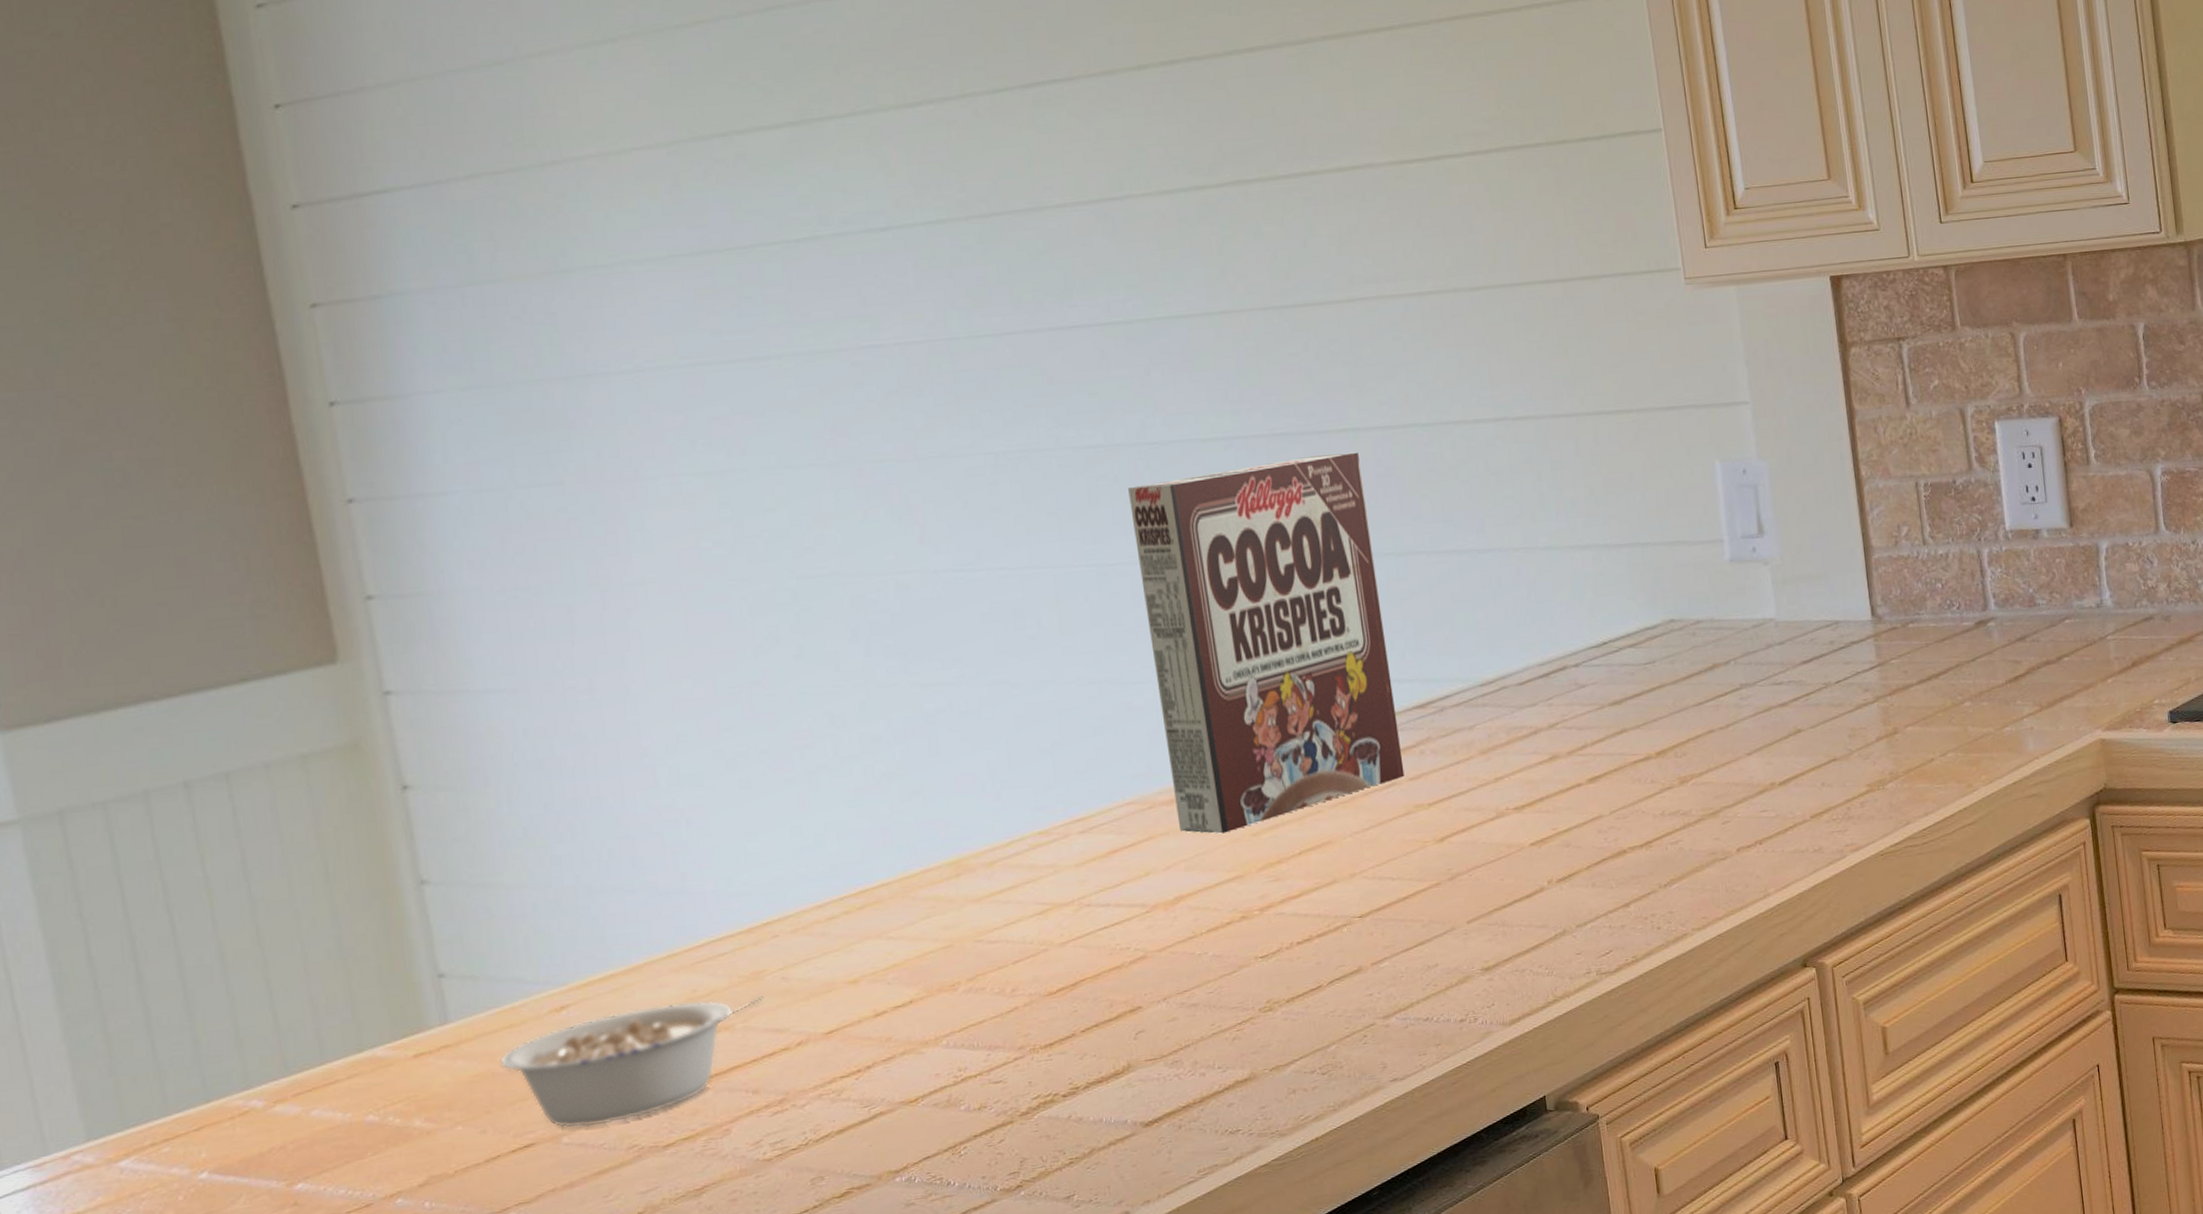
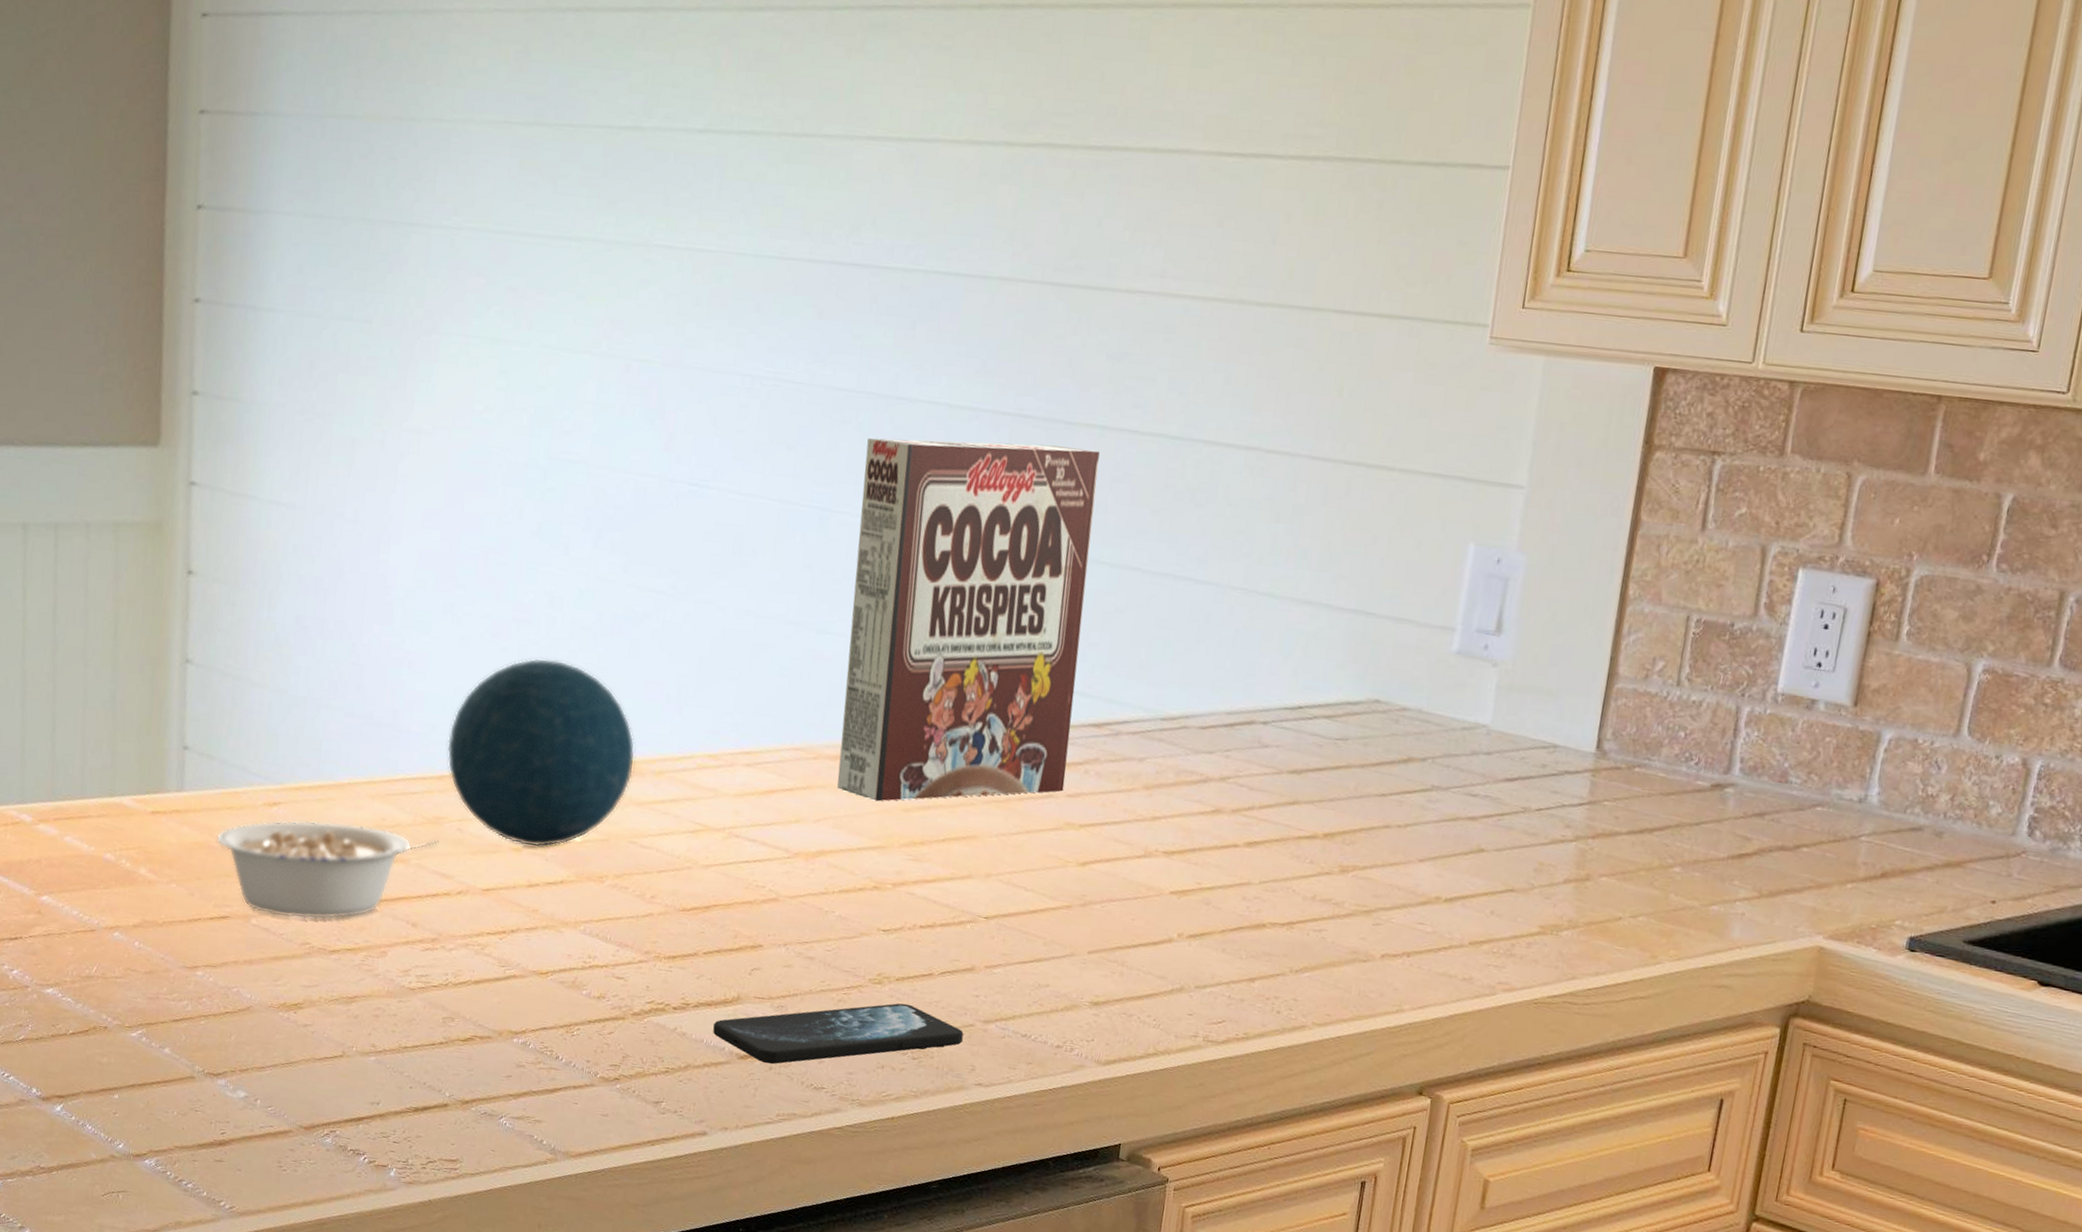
decorative orb: none [748,777,963,976] -> present [447,658,635,847]
smartphone: none [1109,1022,1367,1124] -> present [713,1003,963,1065]

